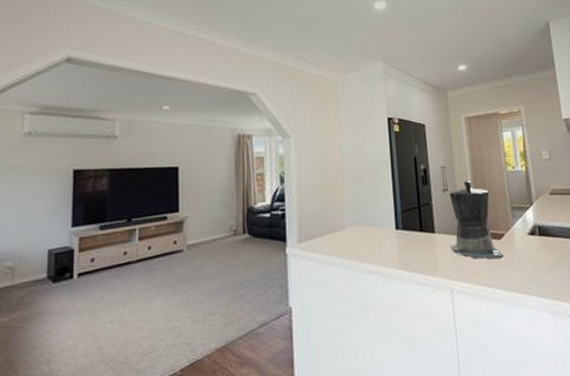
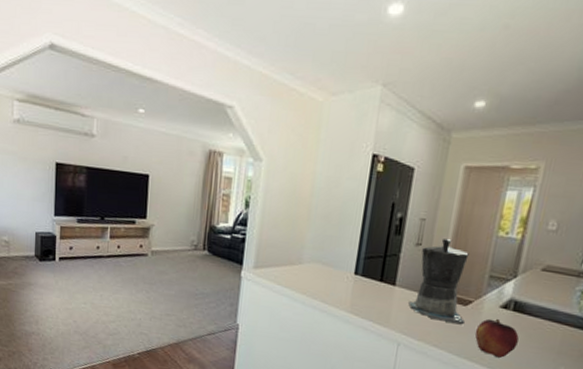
fruit: none [514,245,554,284] -> present [475,318,519,358]

